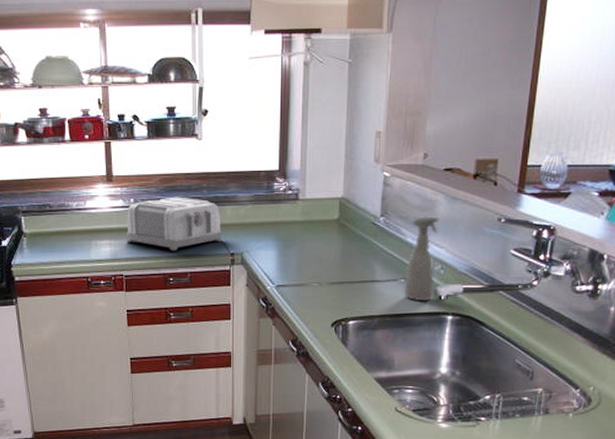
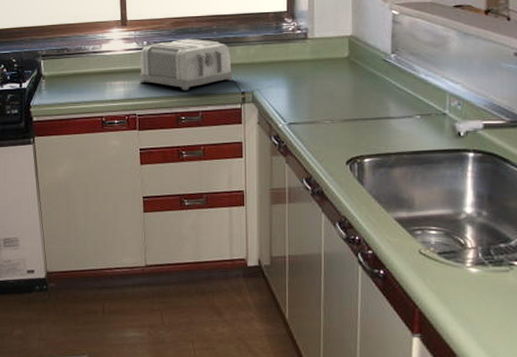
spray bottle: present [404,215,439,302] -> none [420,51,452,138]

